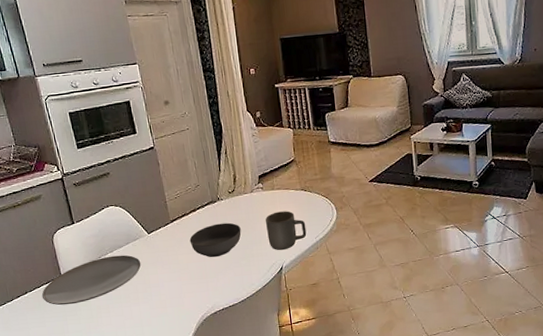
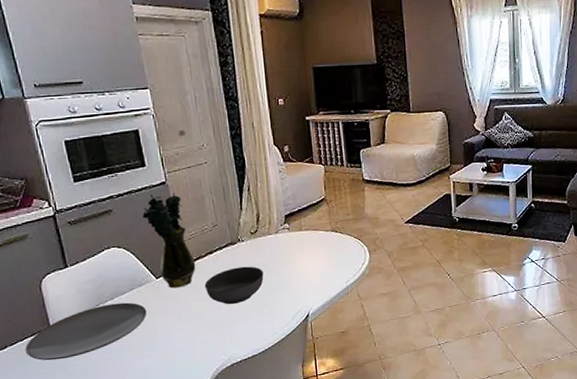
vase: none [135,156,182,243] -> present [142,192,196,288]
mug: present [265,211,307,251] -> none [290,253,337,297]

